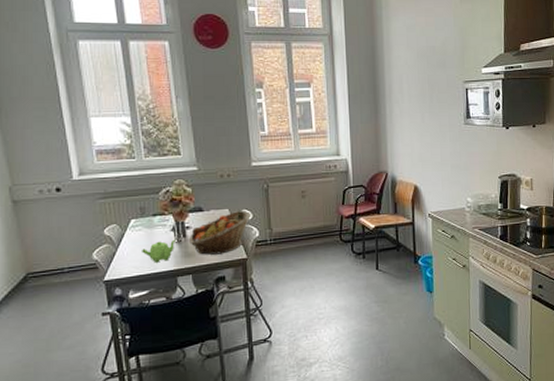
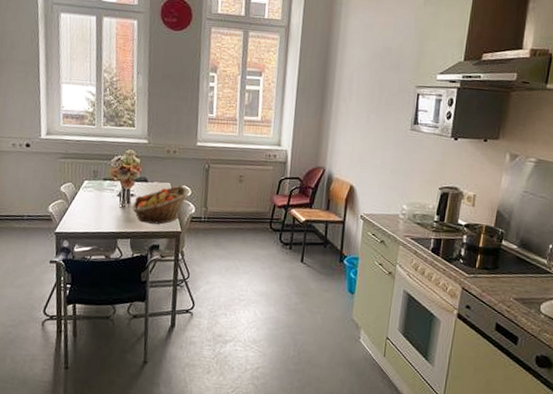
teapot: present [142,239,176,263] -> none [90,204,120,223]

